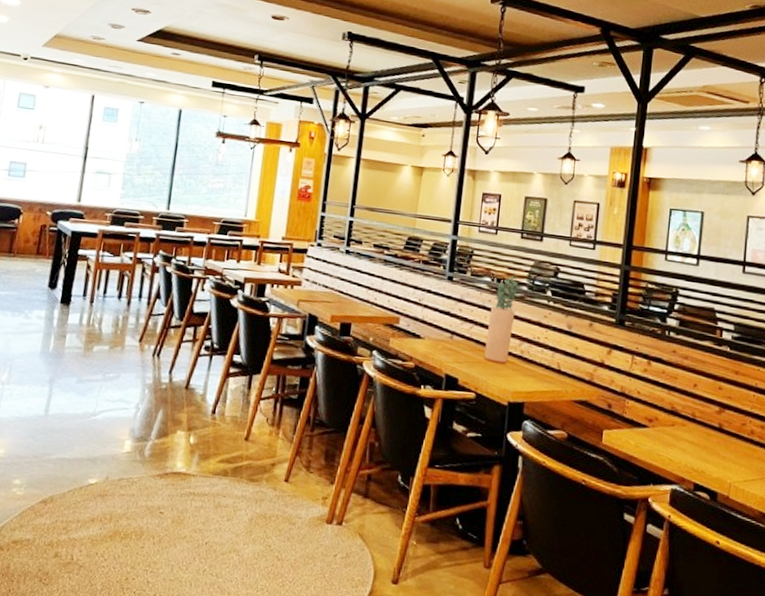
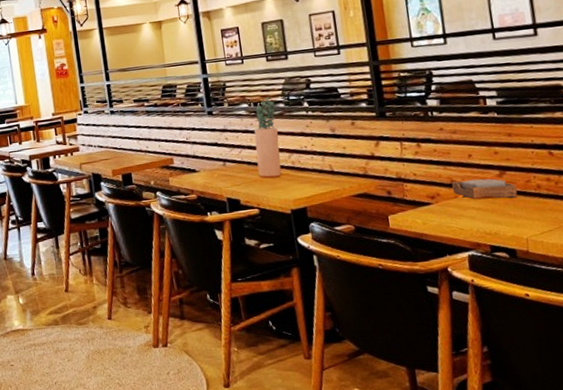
napkin holder: none [671,409,731,438] -> present [451,178,517,200]

